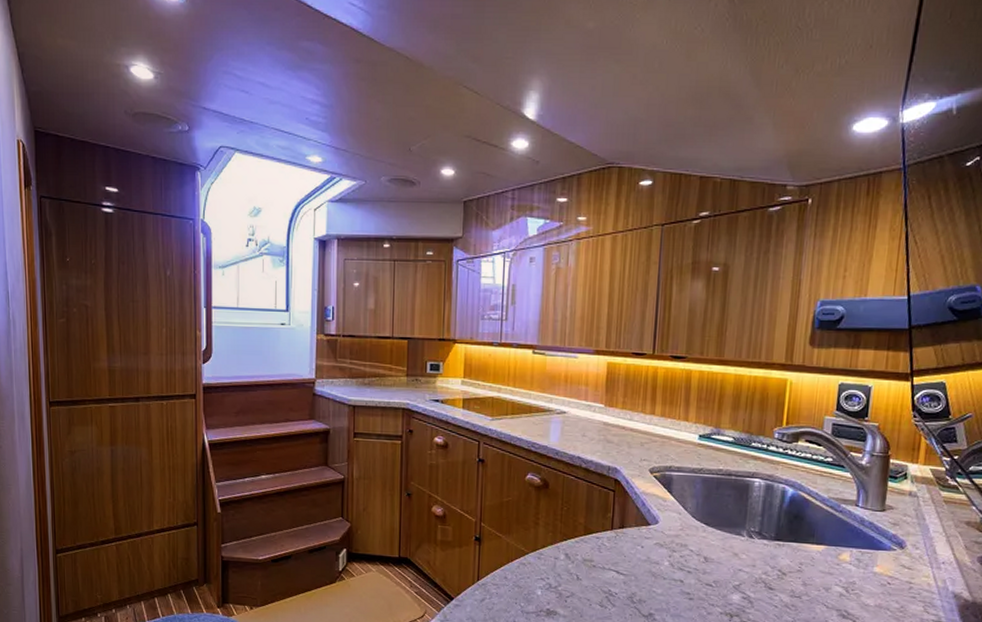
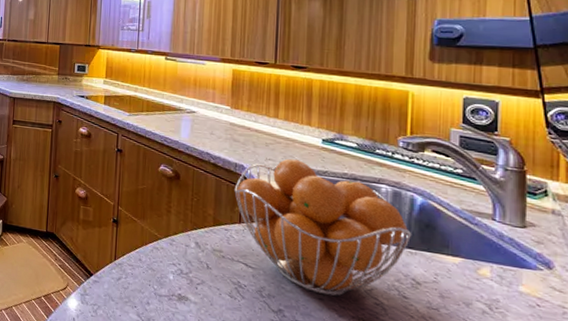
fruit basket: none [607,458,781,595] -> present [234,158,412,297]

